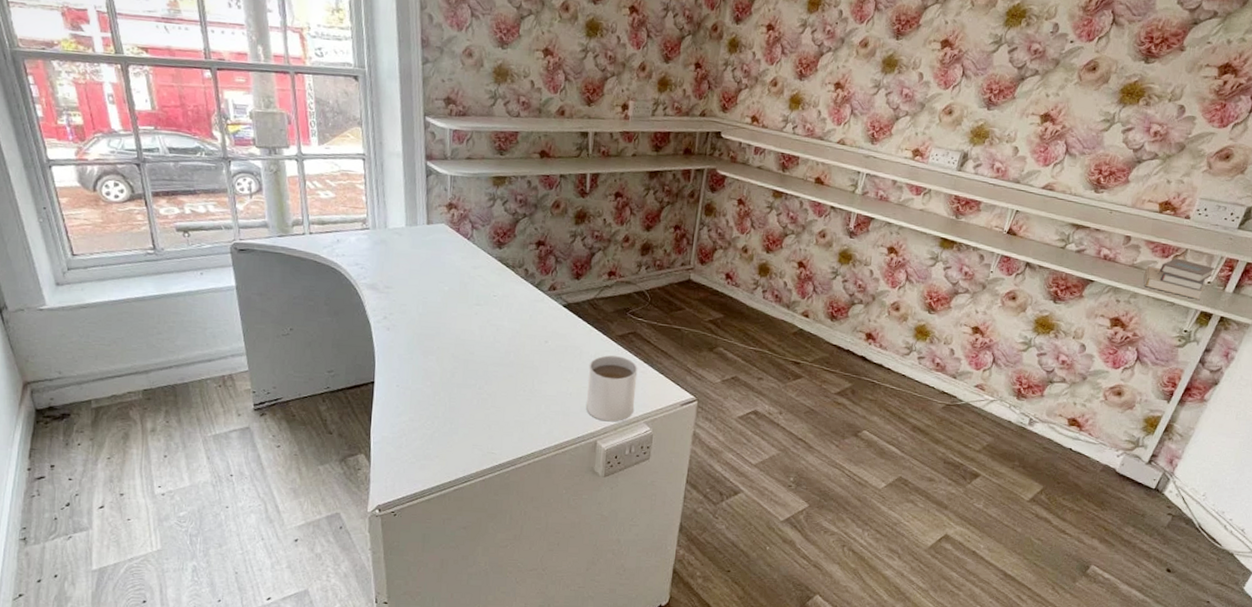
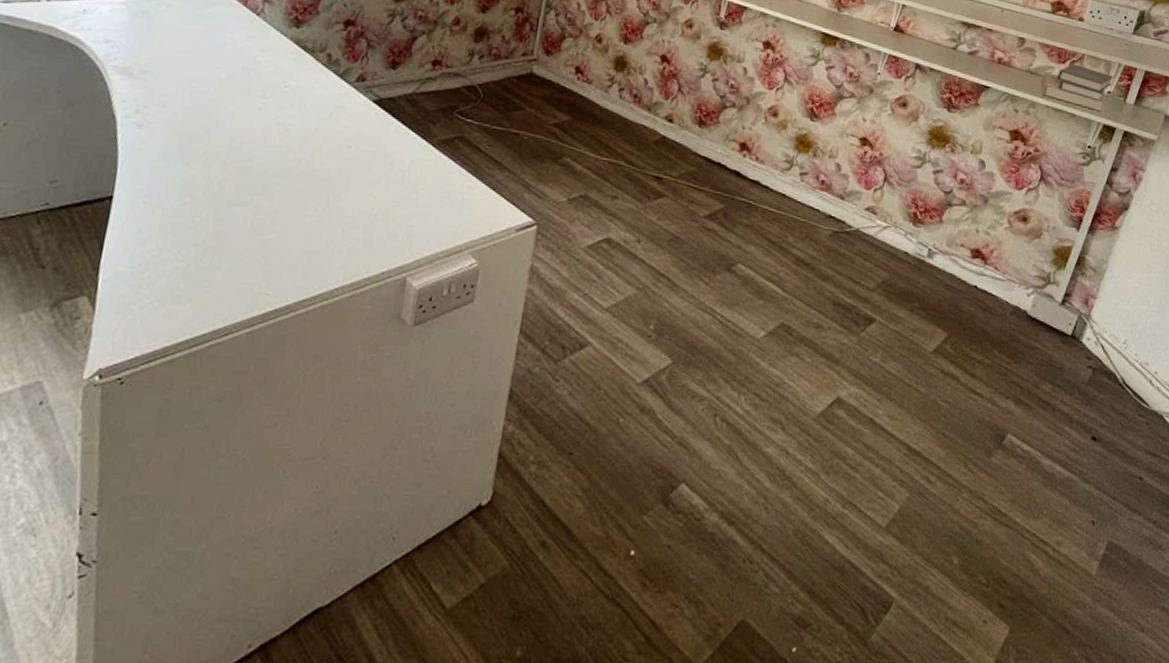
mug: present [586,355,638,422] -> none [395,165,464,252]

